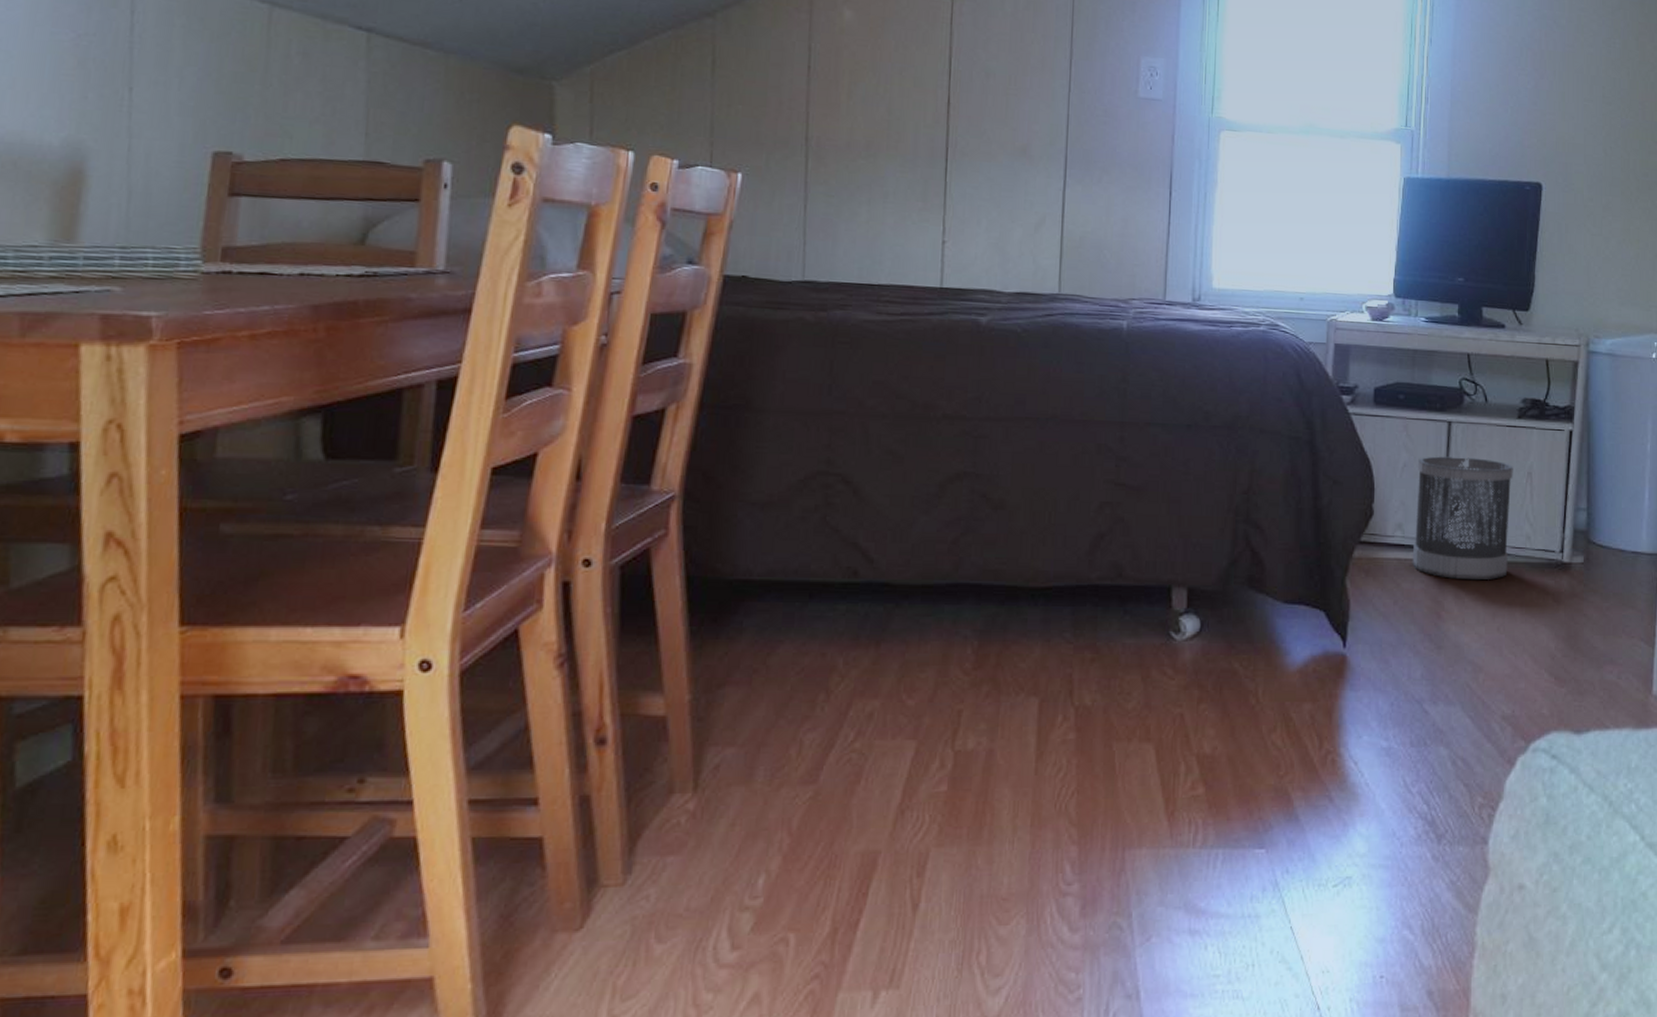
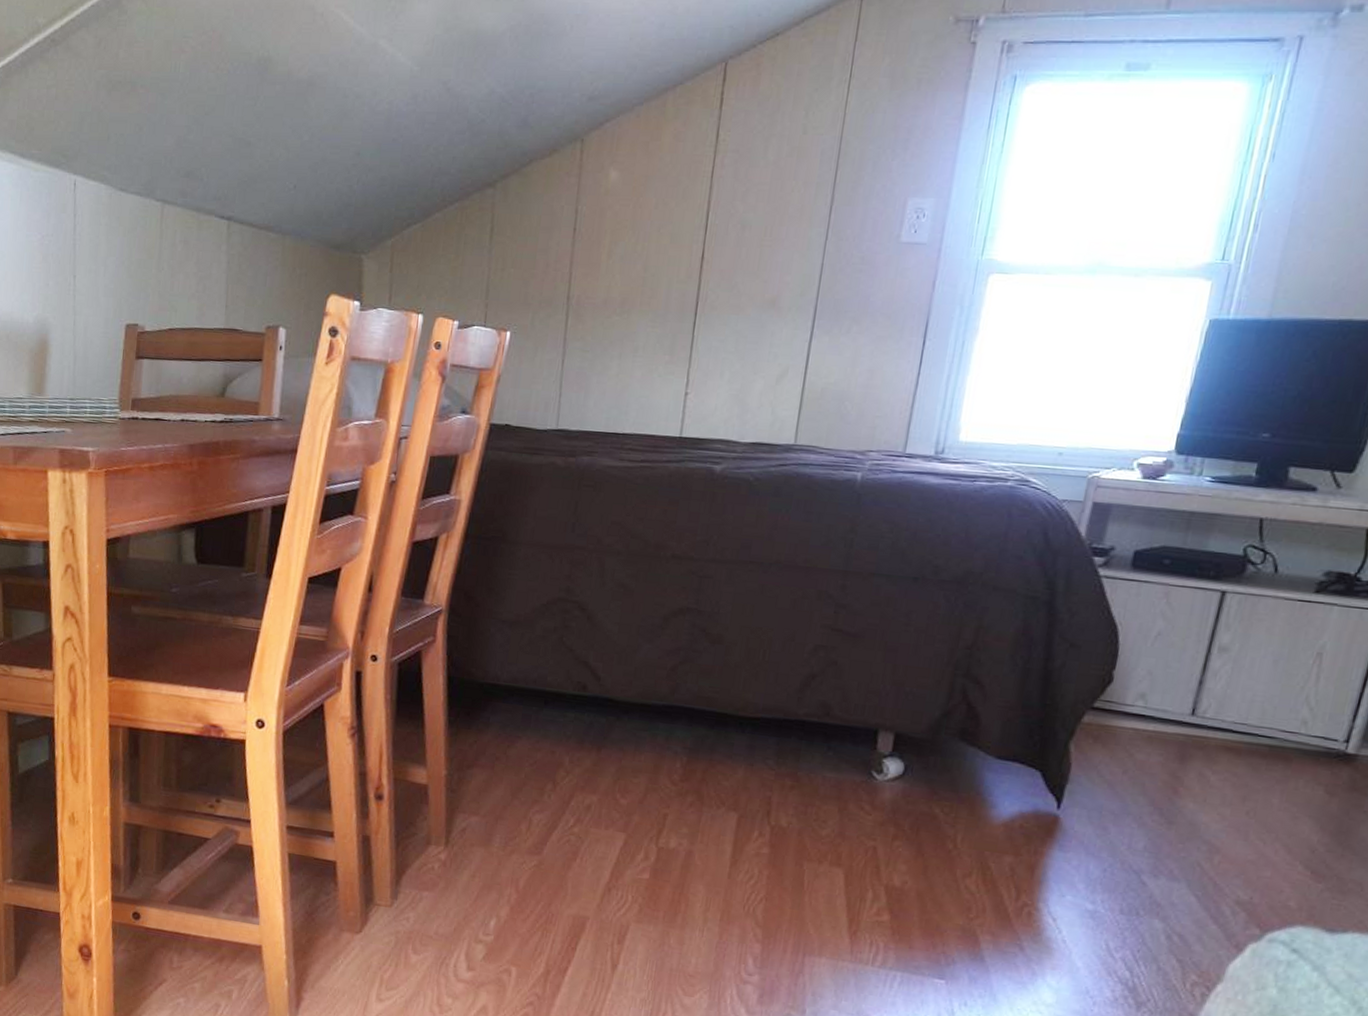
wastebasket: present [1412,456,1513,581] -> none [1151,626,1299,762]

